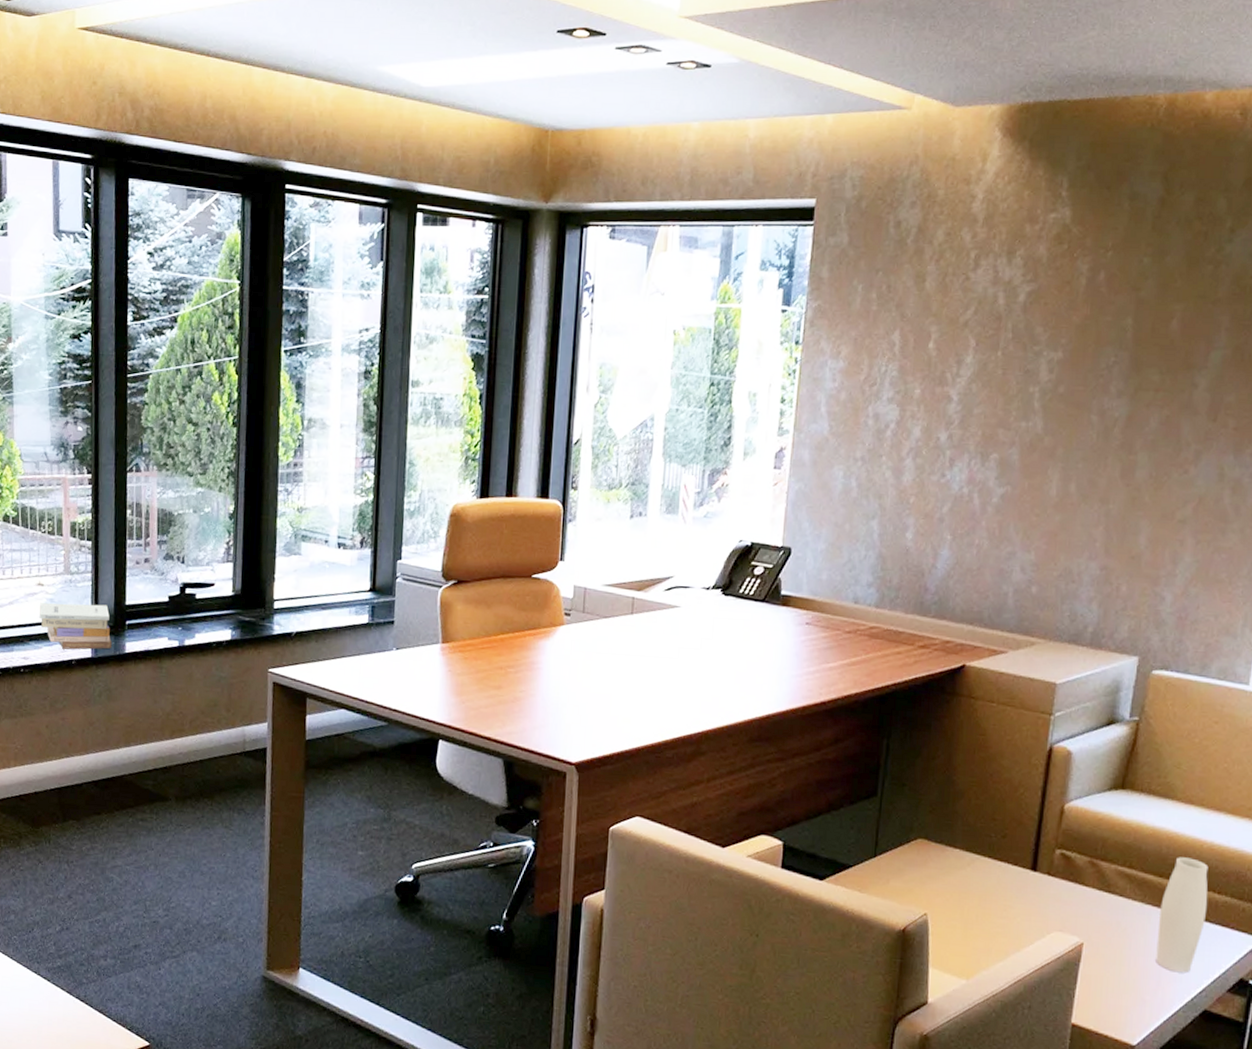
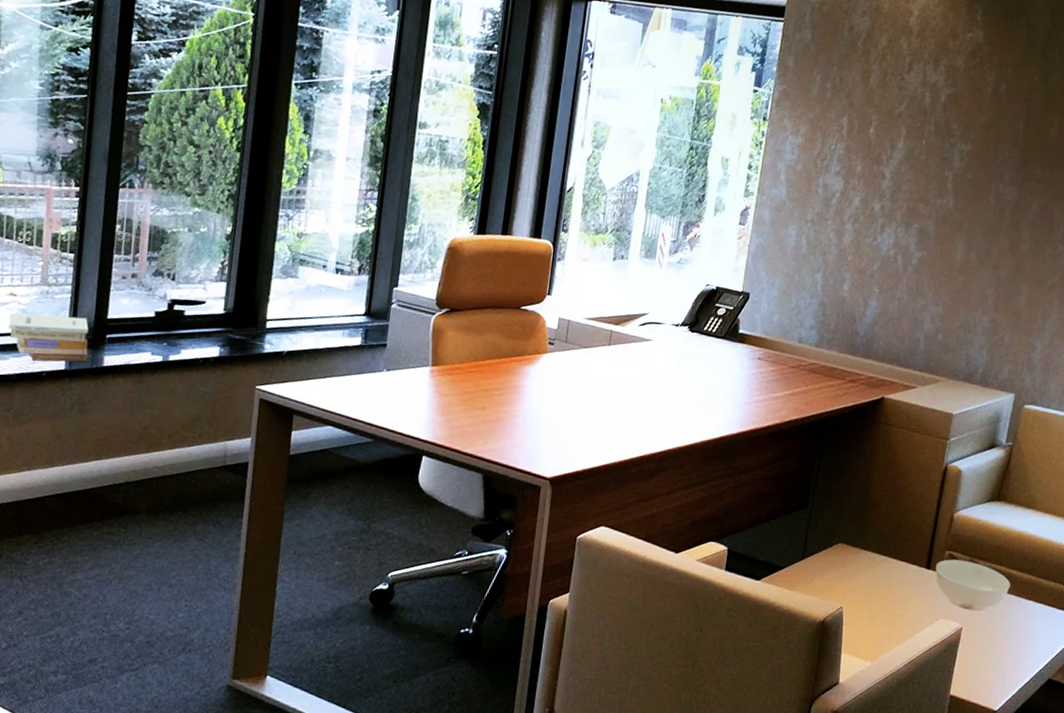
bowl: none [1043,859,1147,923] -> present [935,559,1011,611]
vase: present [1156,857,1209,974] -> none [1015,555,1057,650]

